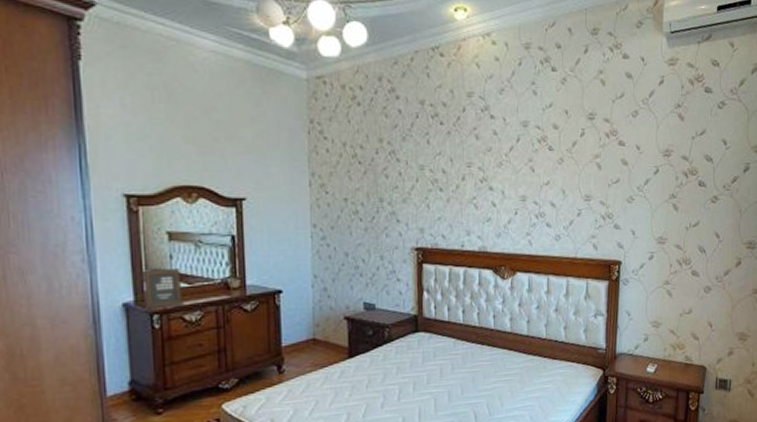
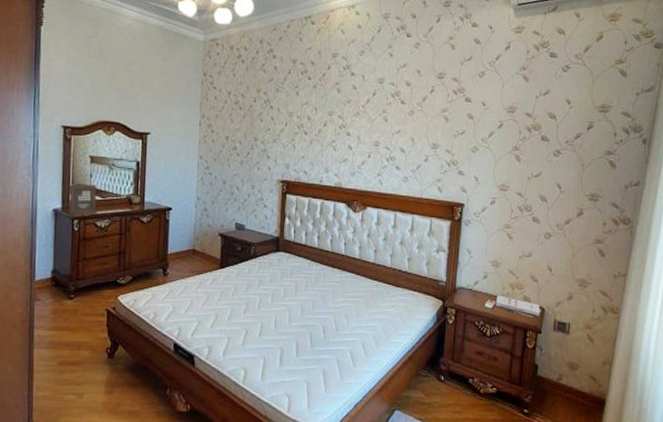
books: none [657,358,703,379] -> present [495,296,541,318]

